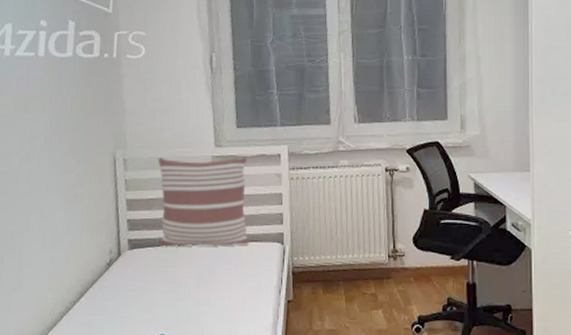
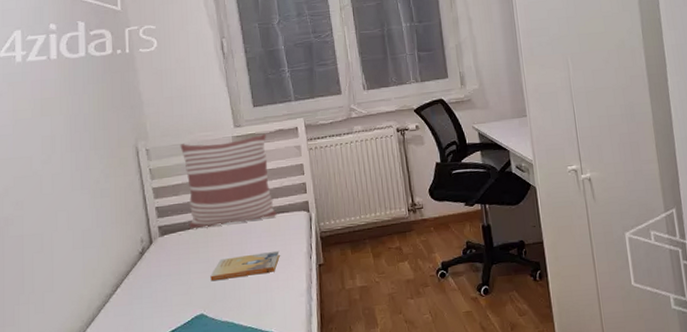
book: none [175,280,248,303] -> present [210,250,280,281]

